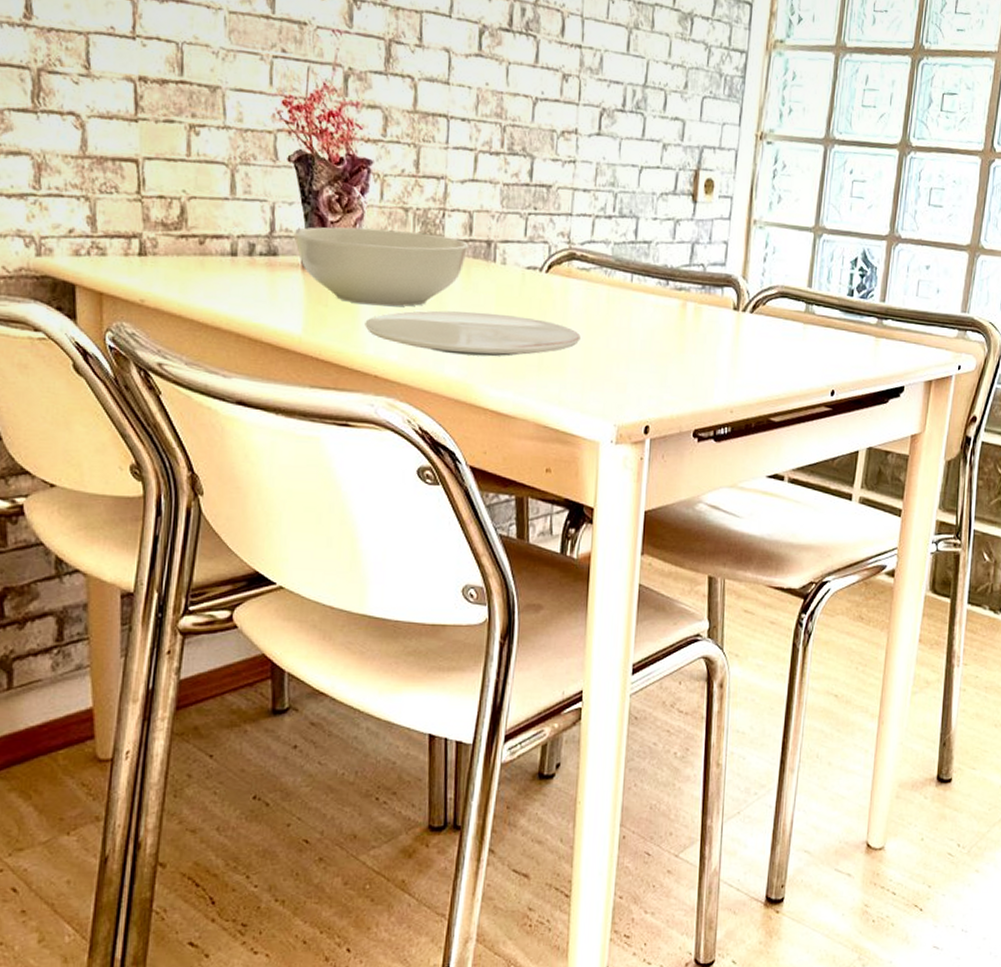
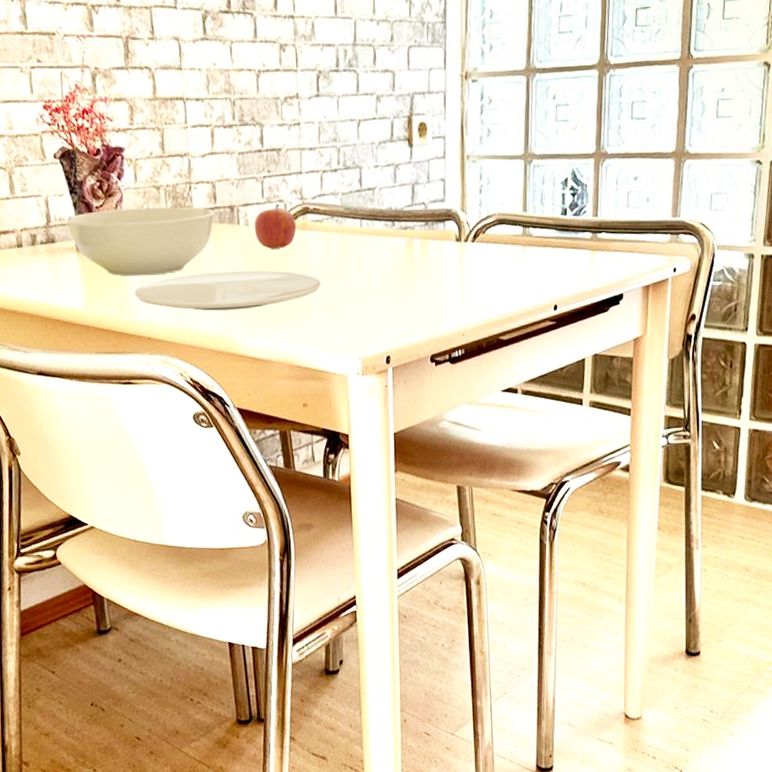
fruit: none [511,245,560,294] -> present [254,204,297,249]

